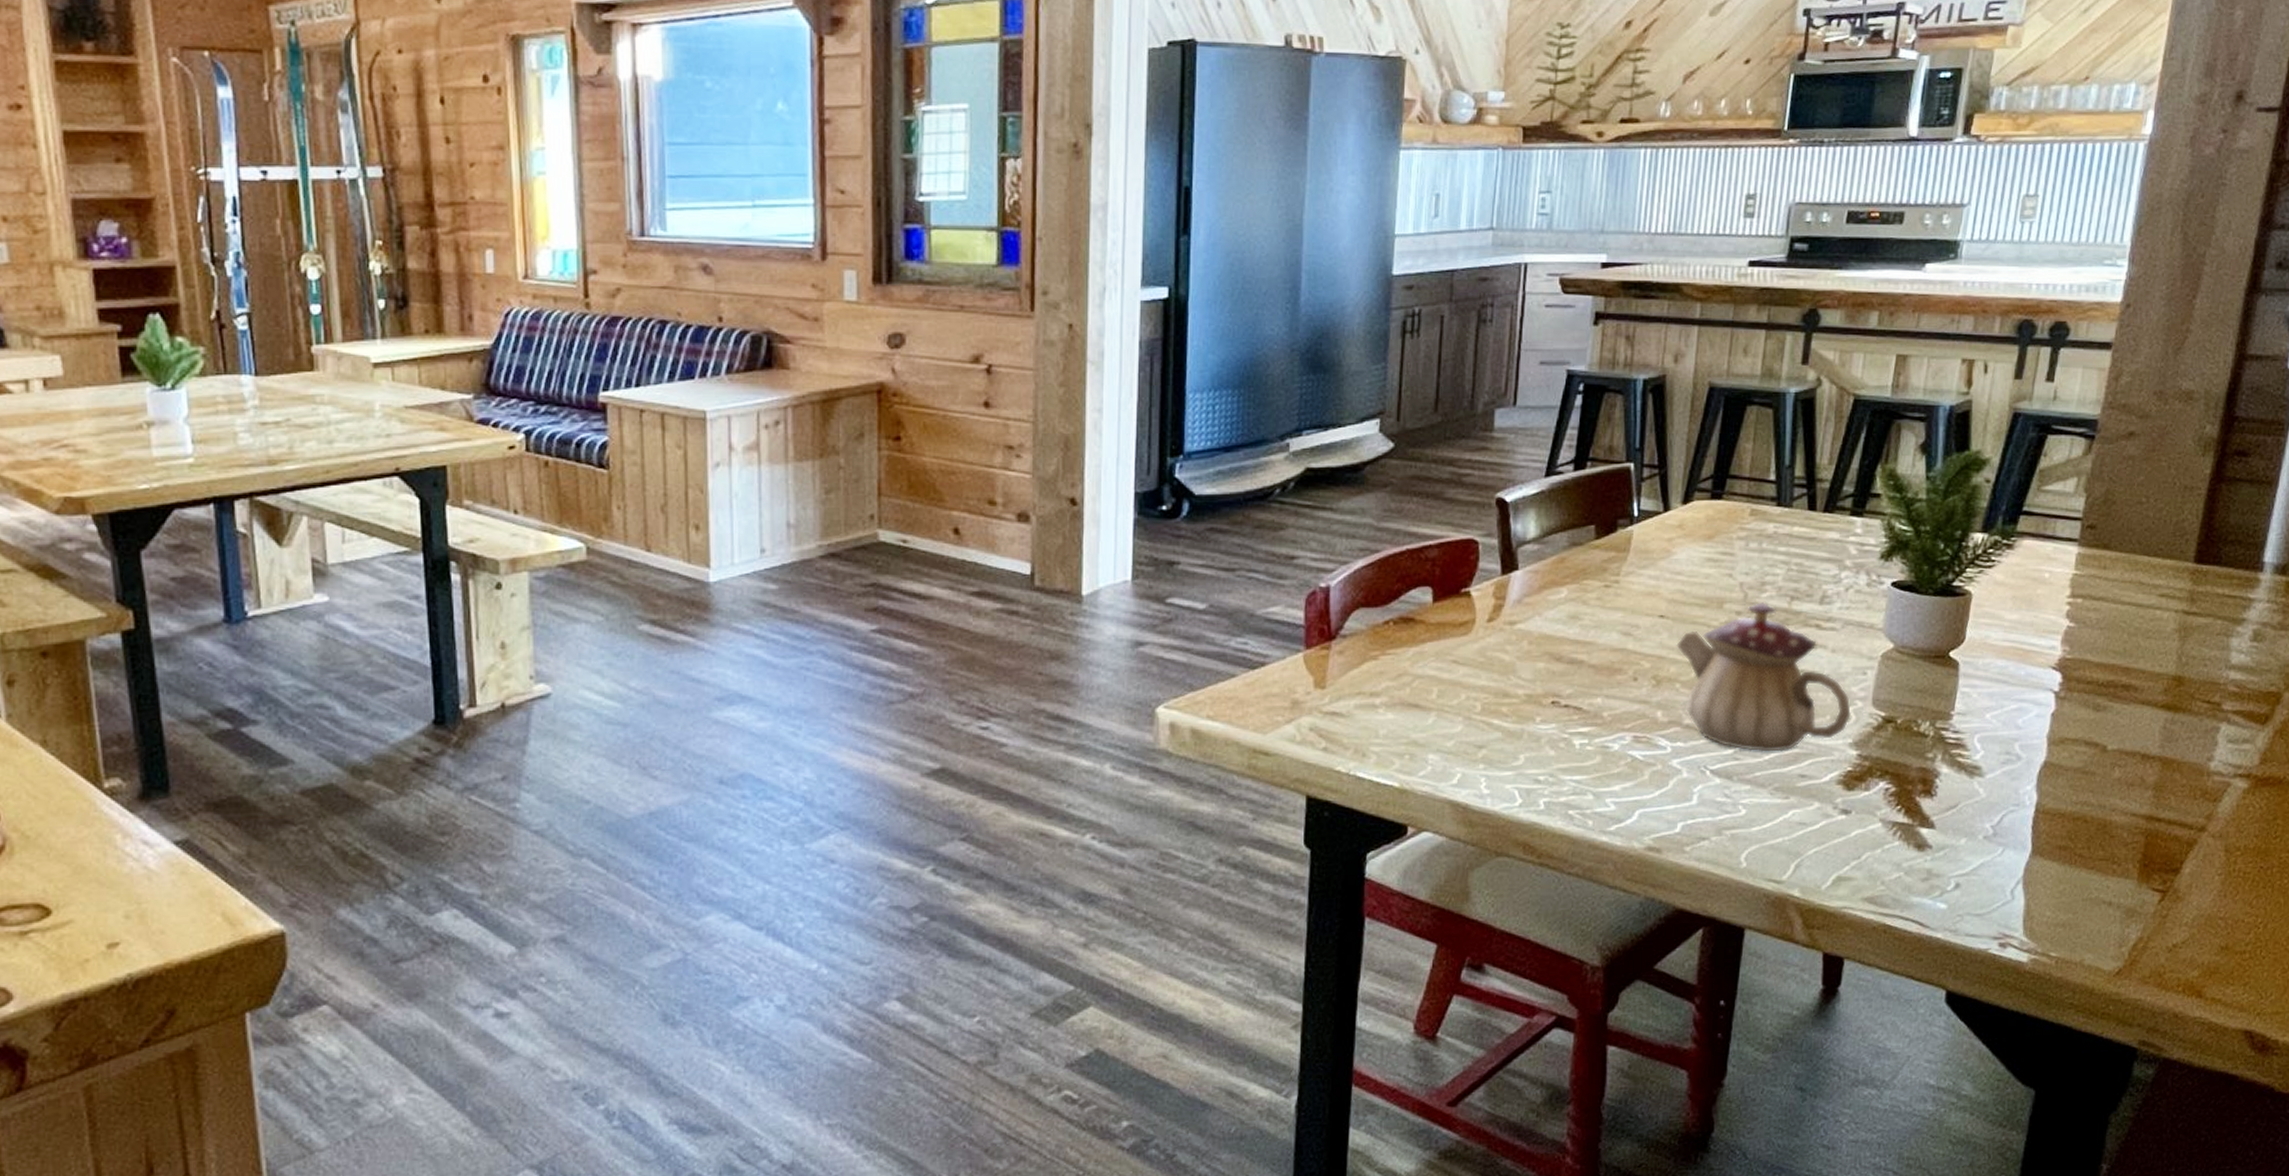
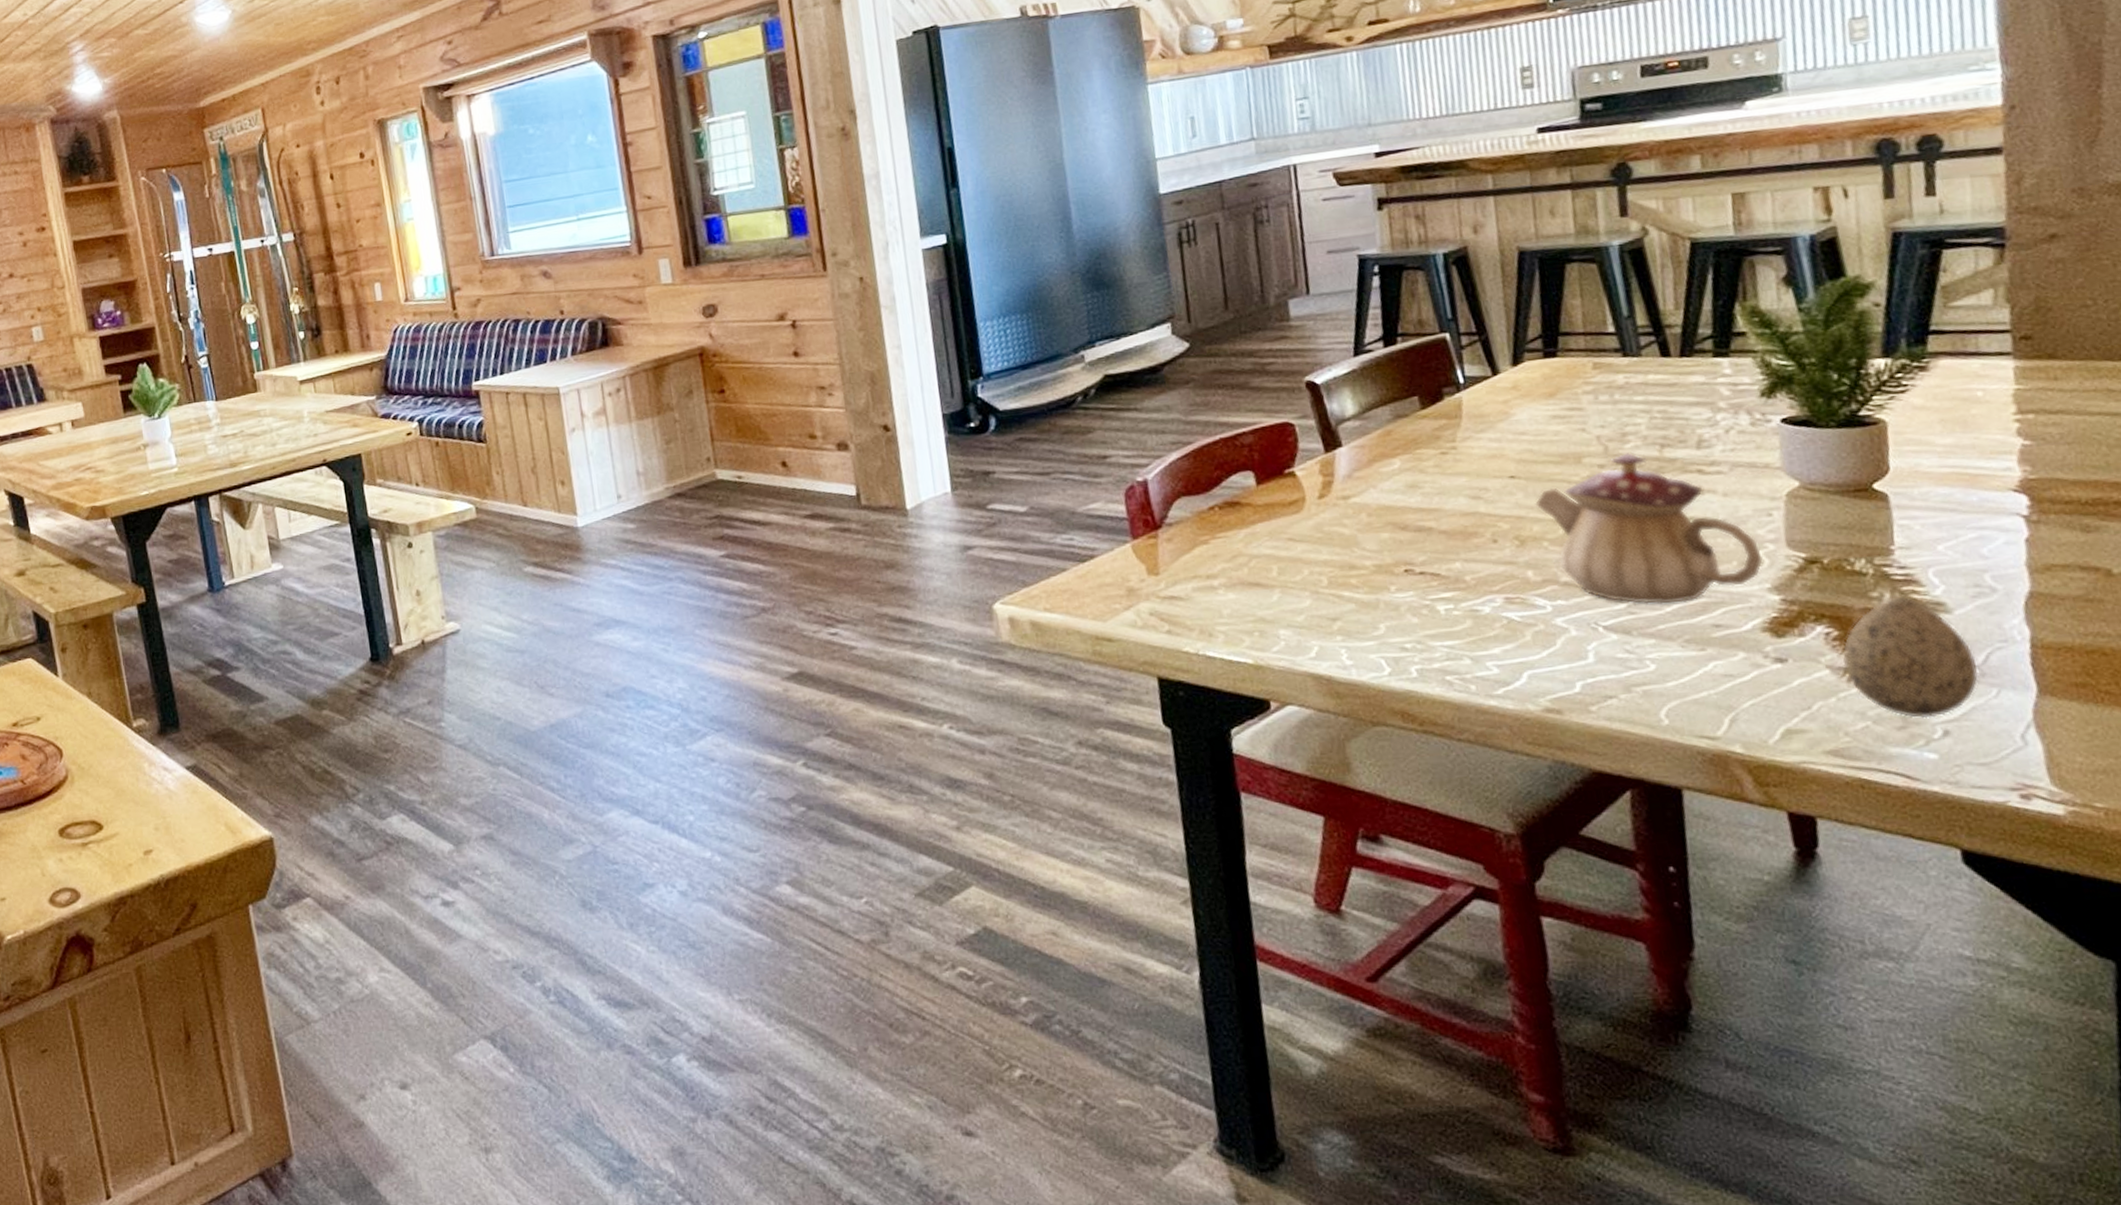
decorative egg: none [1893,758,1993,872] -> present [1842,596,1979,719]

